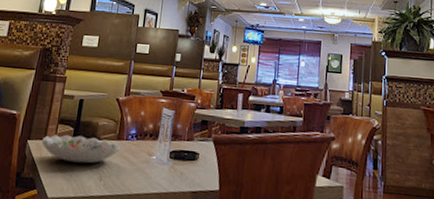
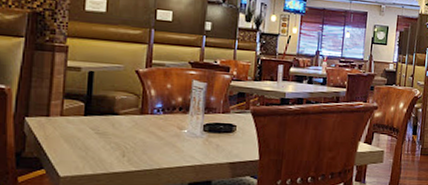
decorative bowl: present [42,134,120,164] -> none [45,110,144,140]

